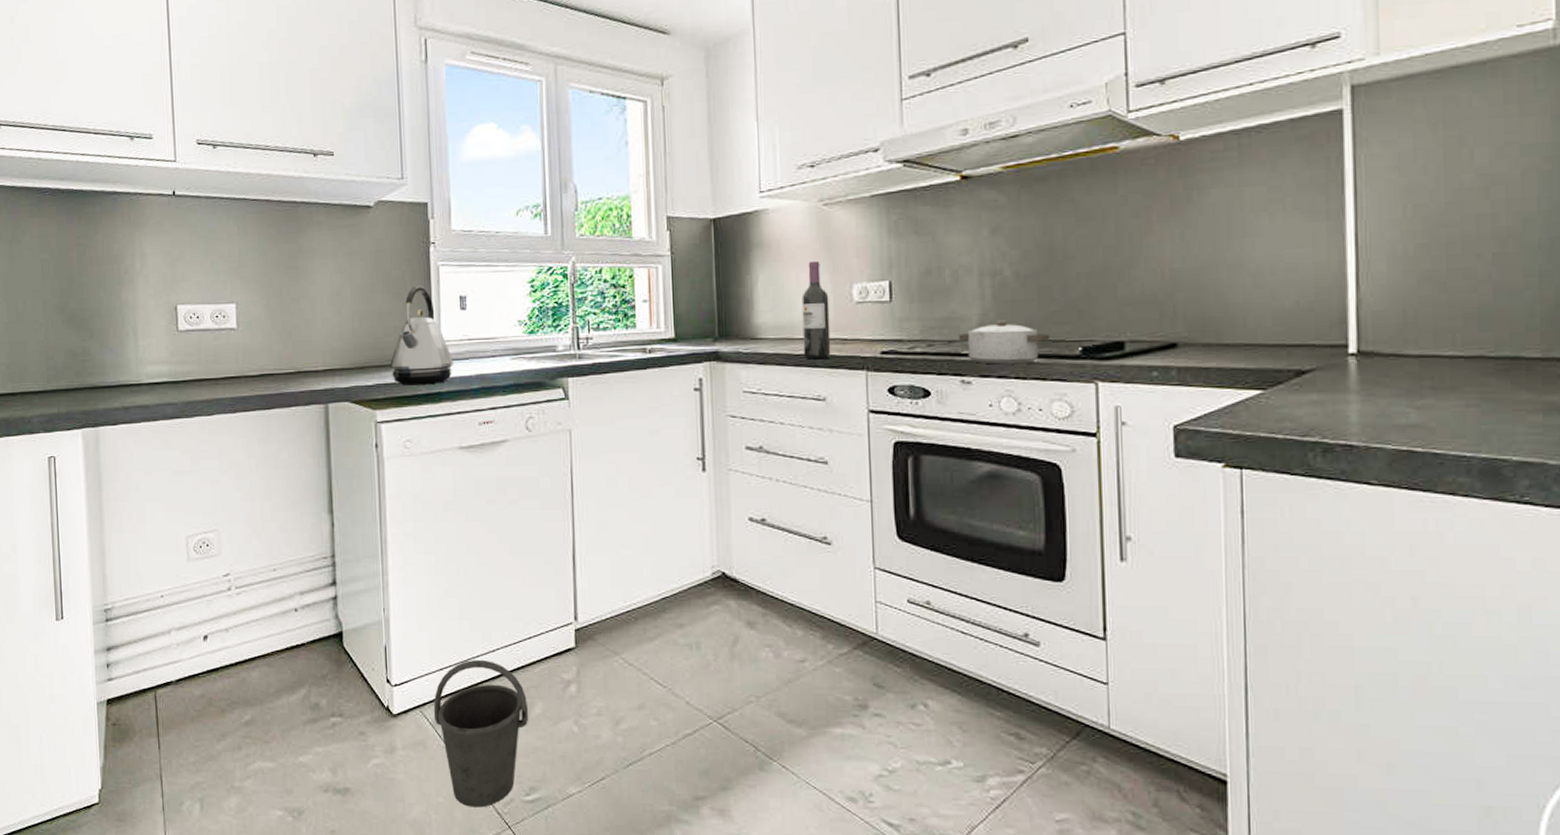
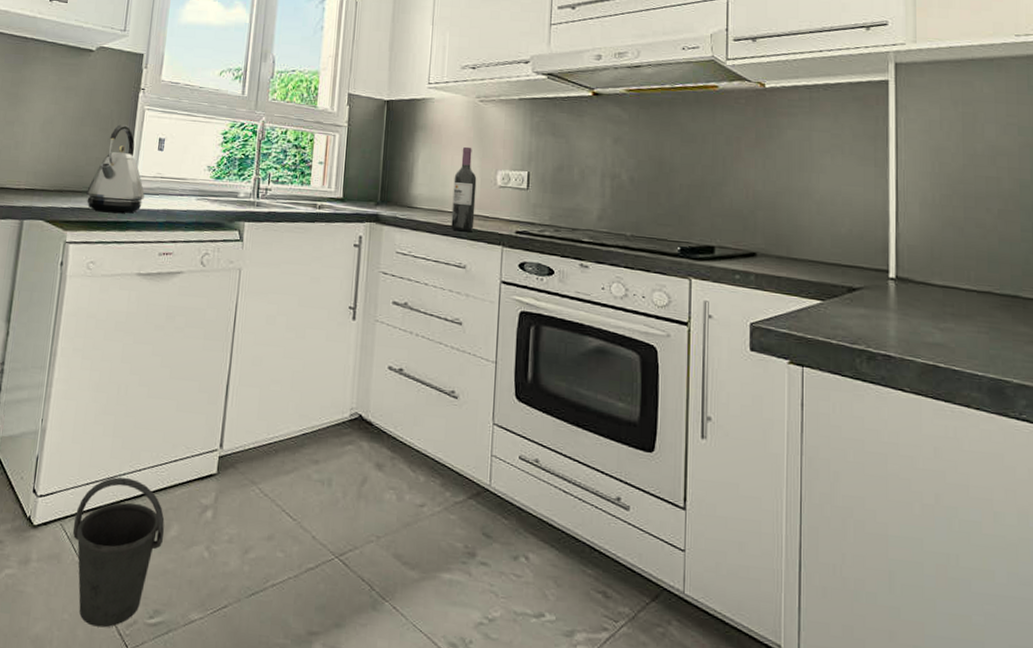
cooking pot: present [959,320,1050,365] -> none [581,216,655,256]

